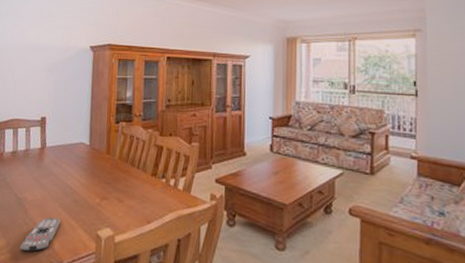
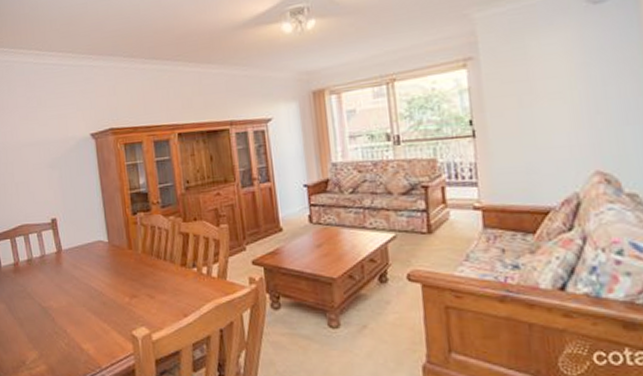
remote control: present [20,217,60,252] -> none [54,322,91,361]

